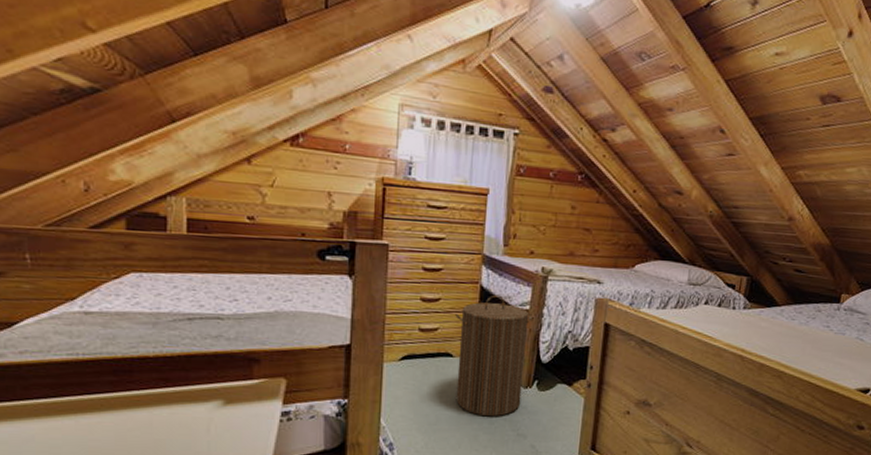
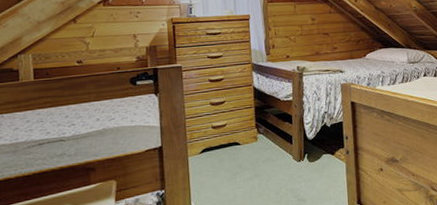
laundry hamper: present [455,294,532,417] -> none [238,92,297,189]

